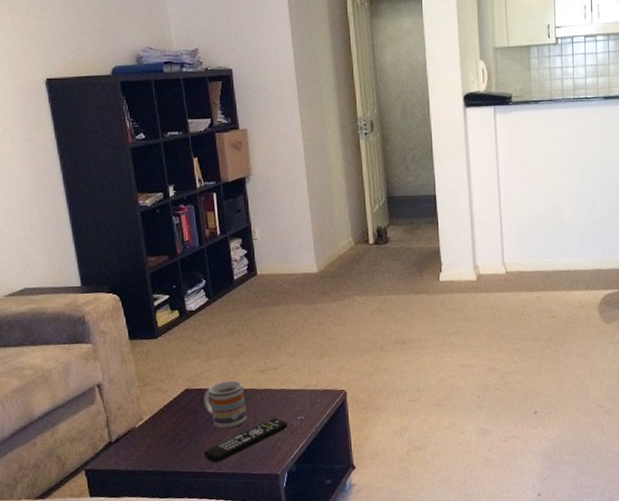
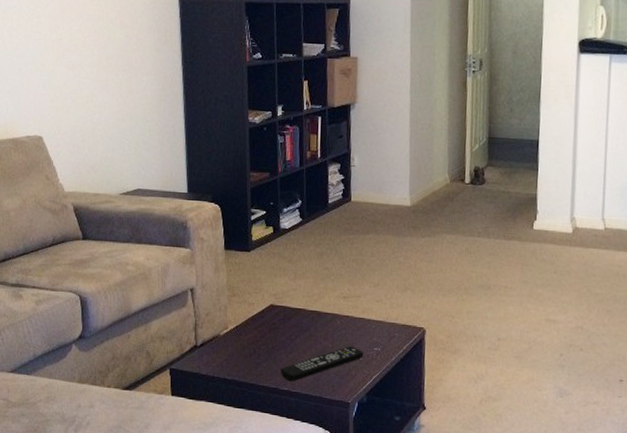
mug: present [204,380,247,429] -> none [287,301,326,349]

